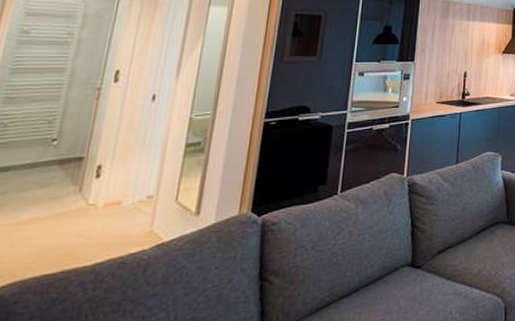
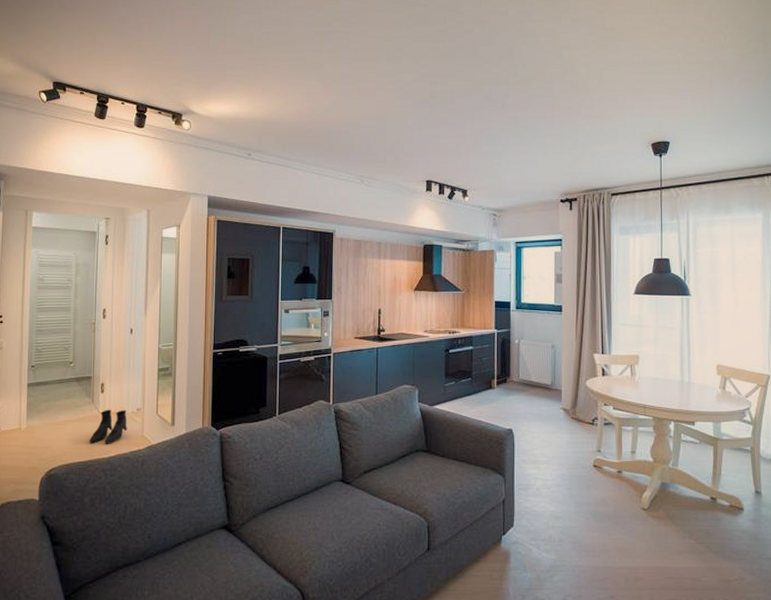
boots: none [65,199,131,249] -> present [89,409,127,444]

